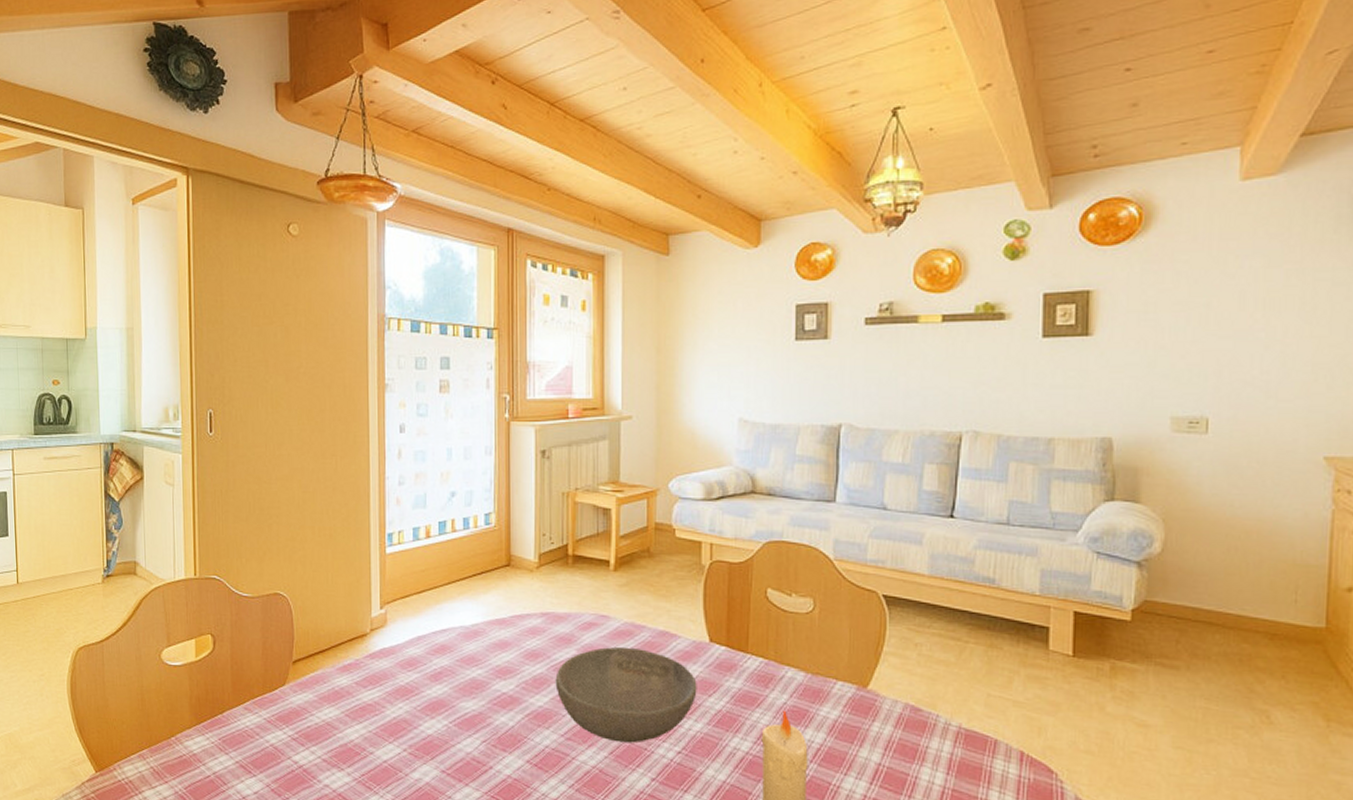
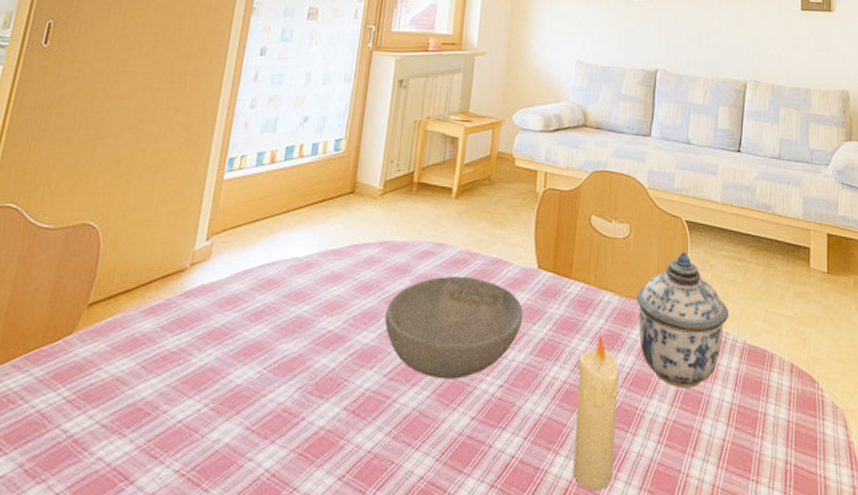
lidded jar: none [825,628,939,768] -> present [637,251,728,388]

